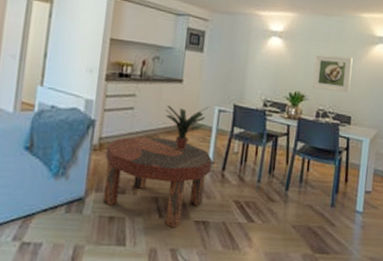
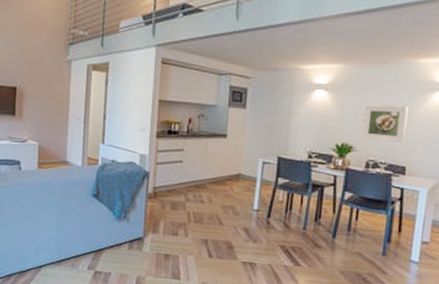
coffee table: present [103,136,212,228] -> none [159,186,257,267]
potted plant: present [161,106,210,150] -> none [208,159,254,199]

